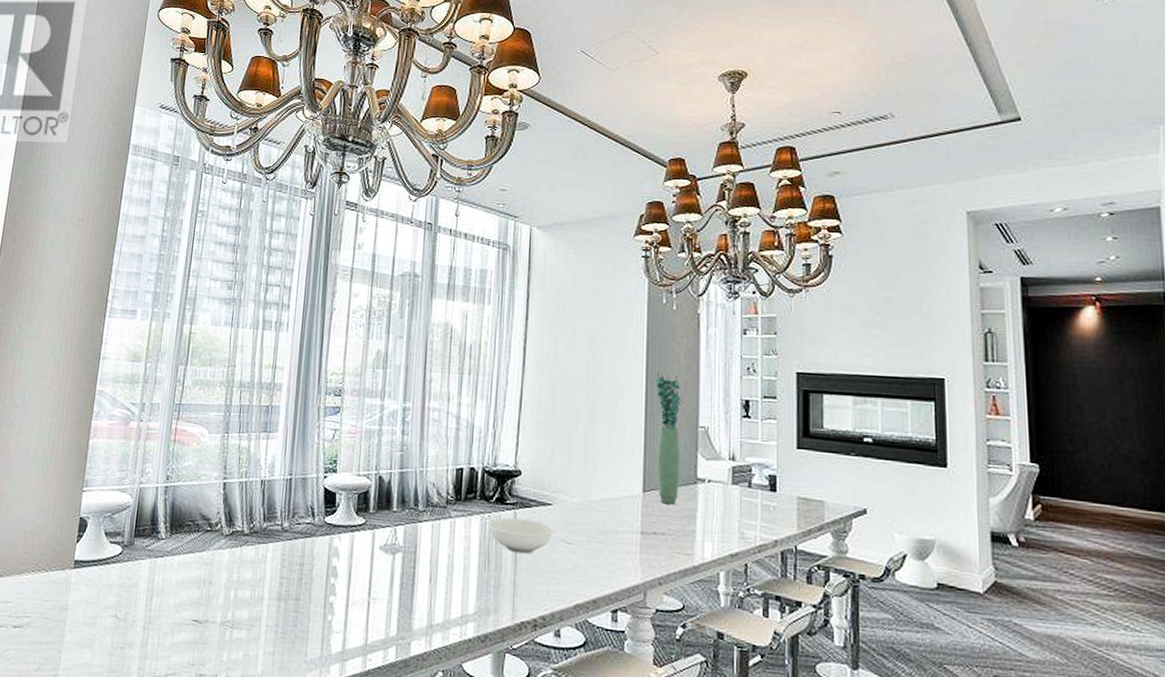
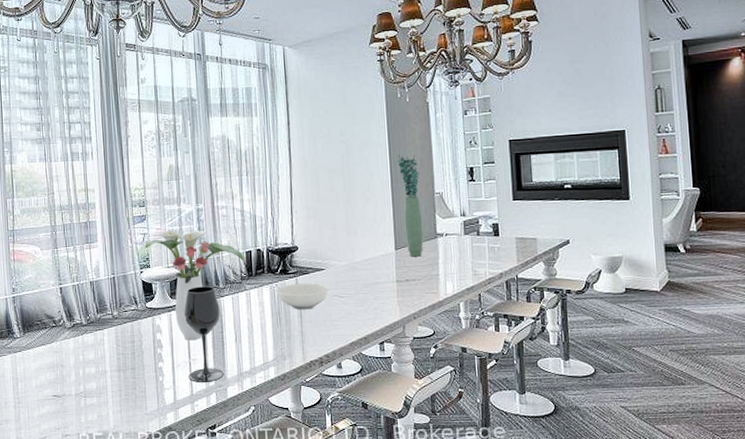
flower arrangement: none [333,429,454,574] -> present [144,230,245,341]
wineglass: none [364,504,416,632] -> present [184,286,224,383]

